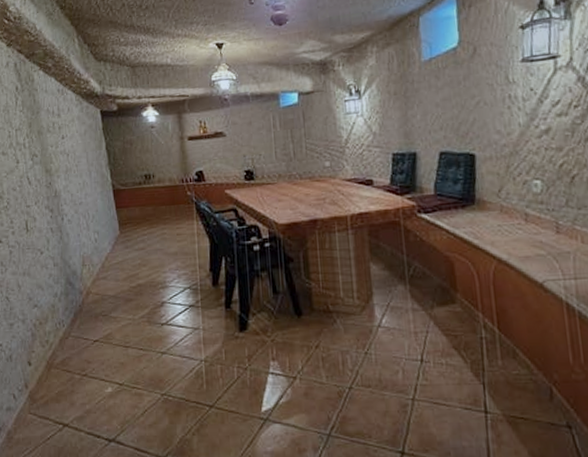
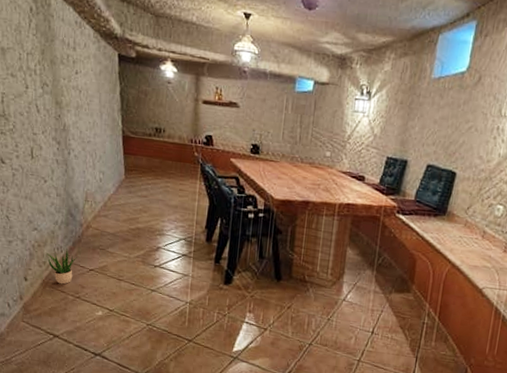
potted plant: none [49,320,80,363] -> present [47,248,77,285]

